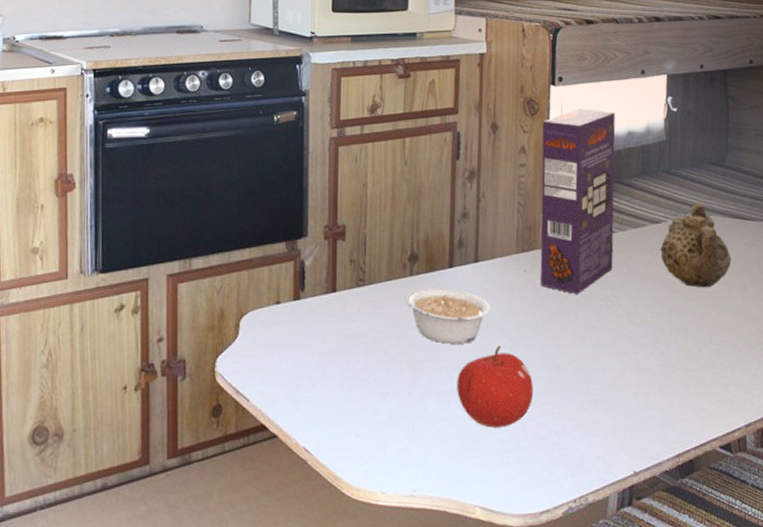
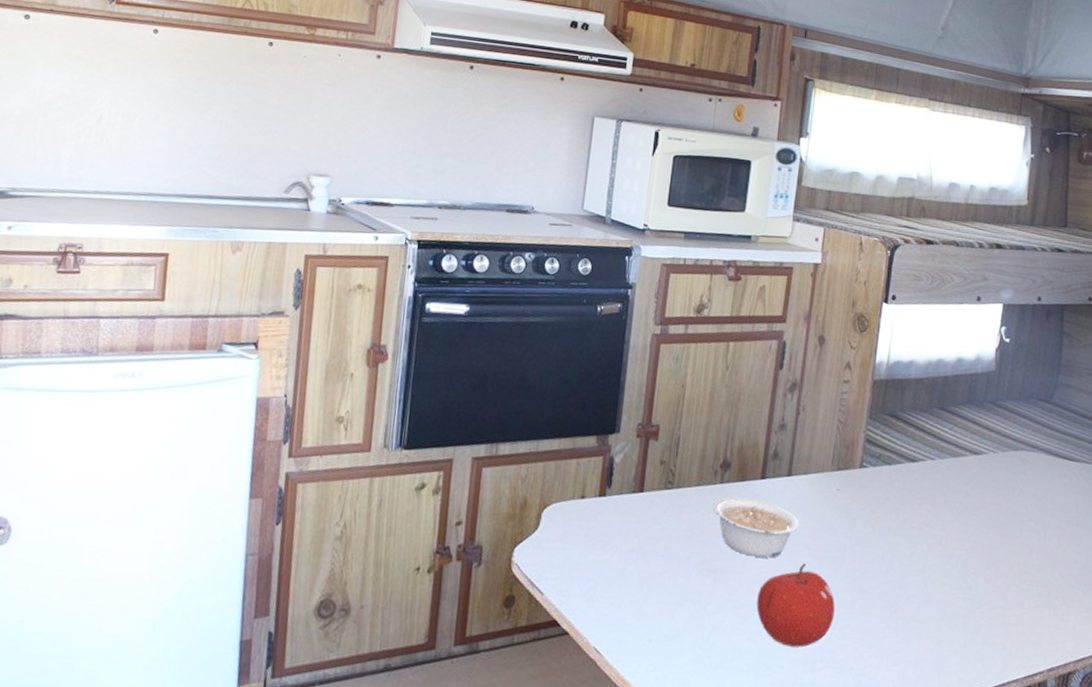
cereal box: present [540,108,616,294] -> none [853,329,946,519]
teapot: present [660,203,732,288] -> none [978,438,1050,526]

